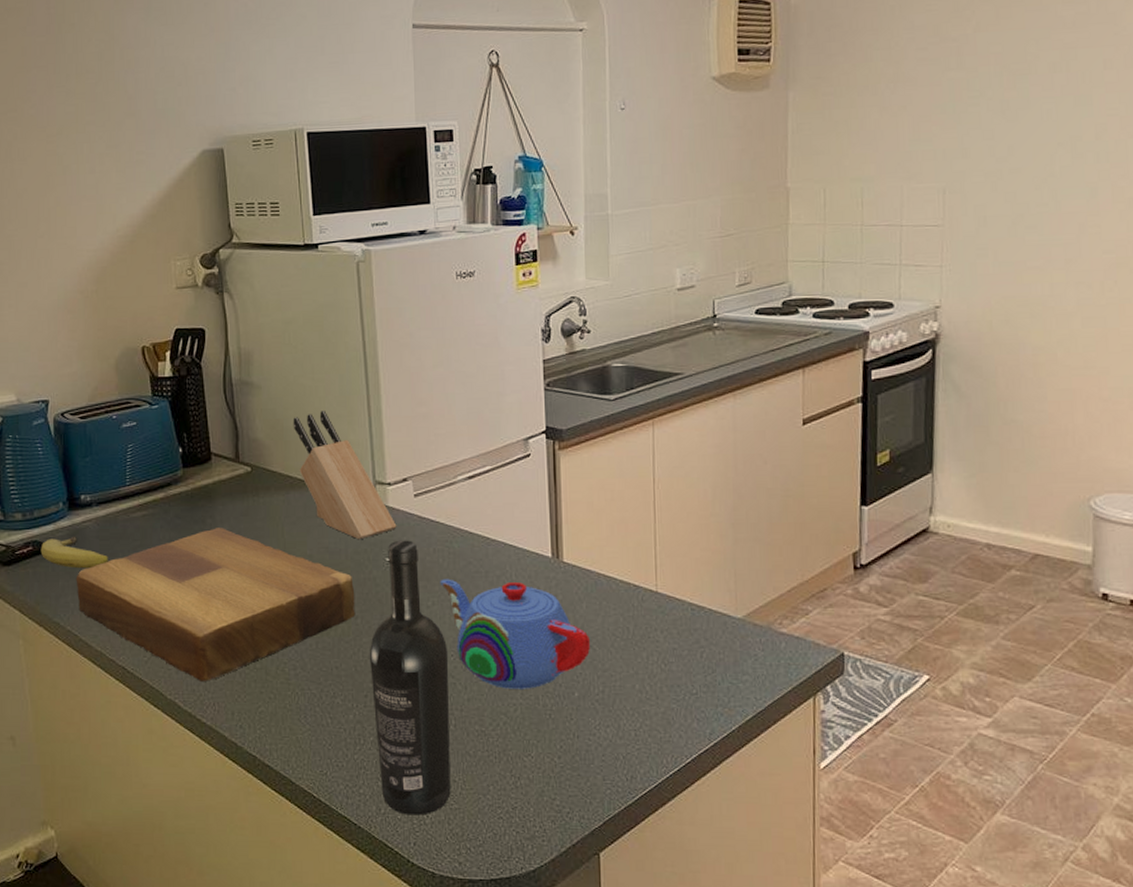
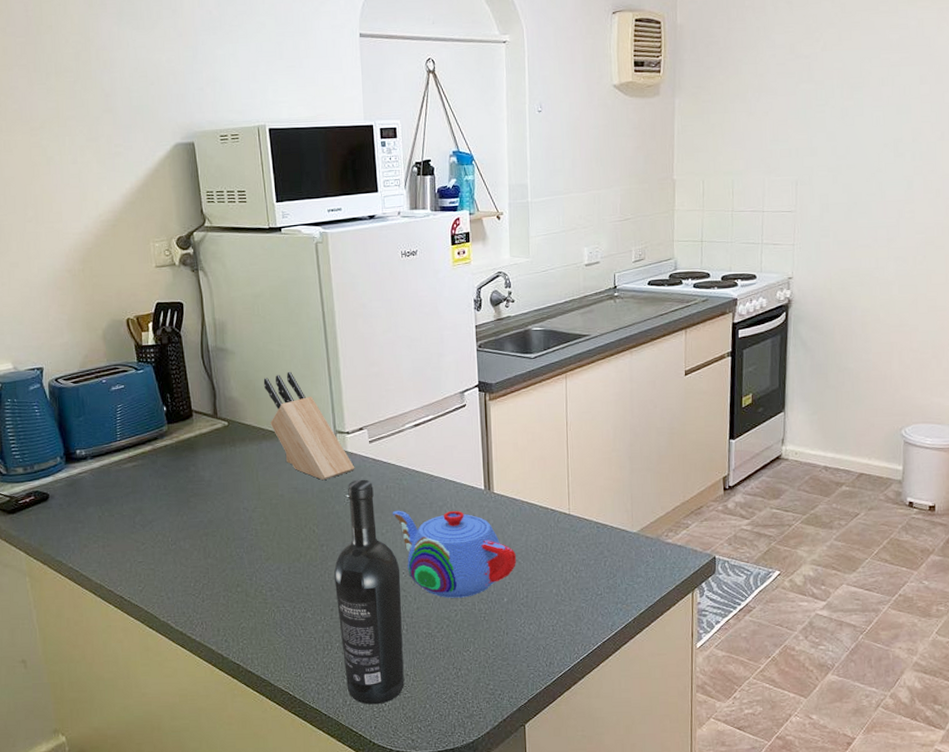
fruit: present [40,536,108,569] -> none [41,486,104,514]
cutting board: present [76,528,356,681] -> none [75,474,322,605]

